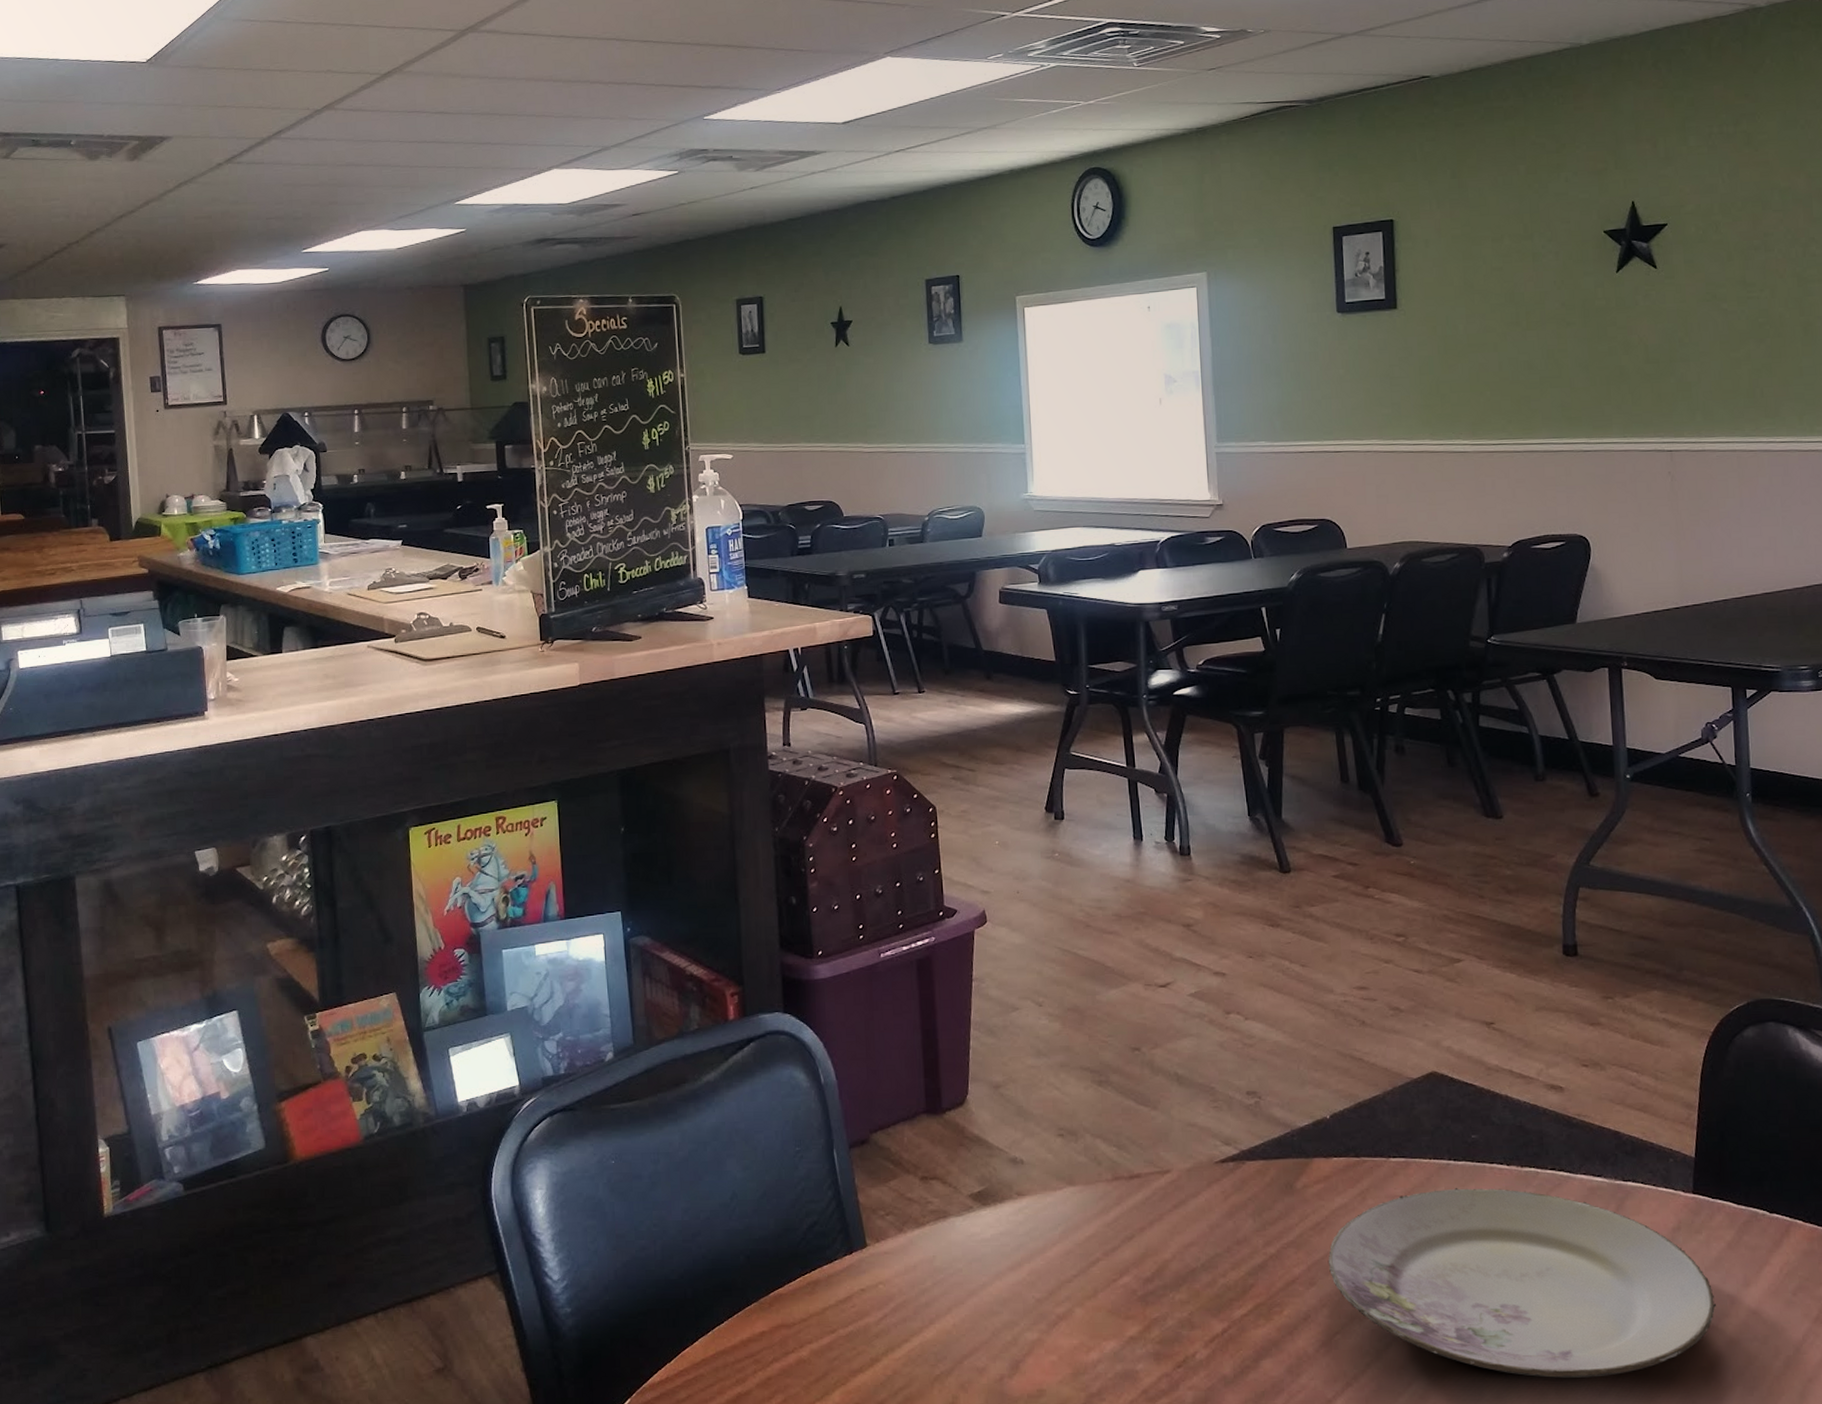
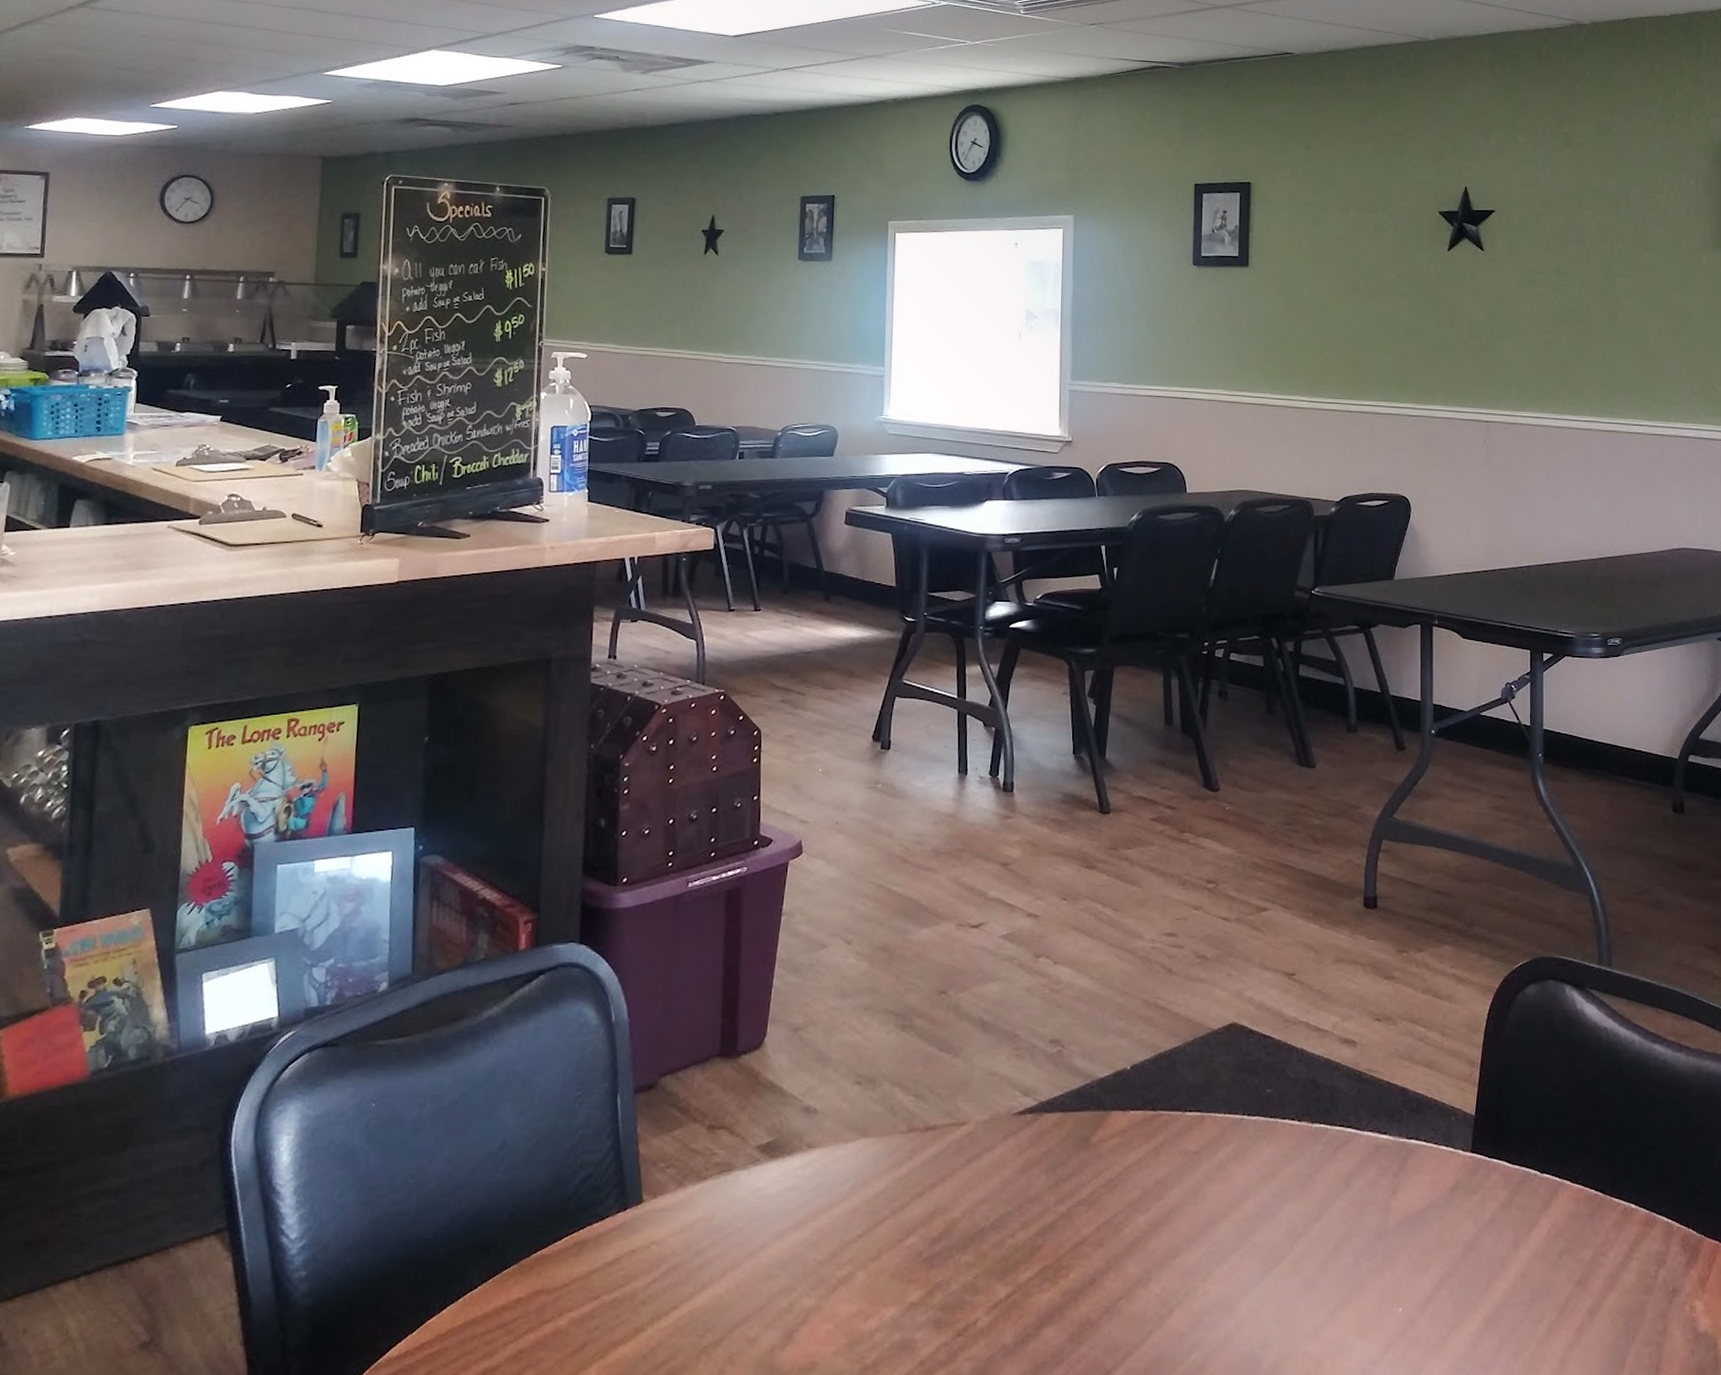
plate: present [1328,1188,1716,1378] -> none [1117,1144,1487,1345]

